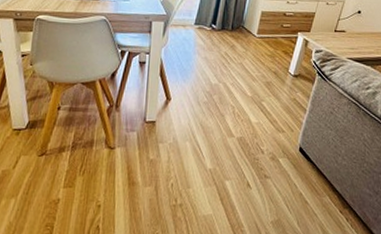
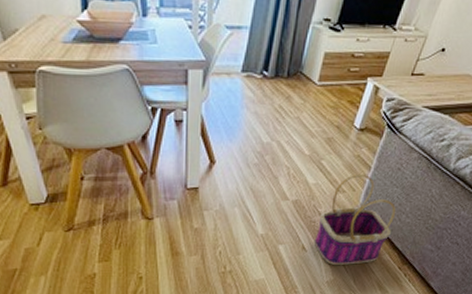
basket: none [258,116,333,205] -> present [314,175,396,265]

